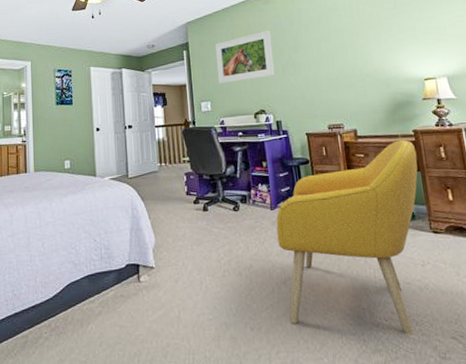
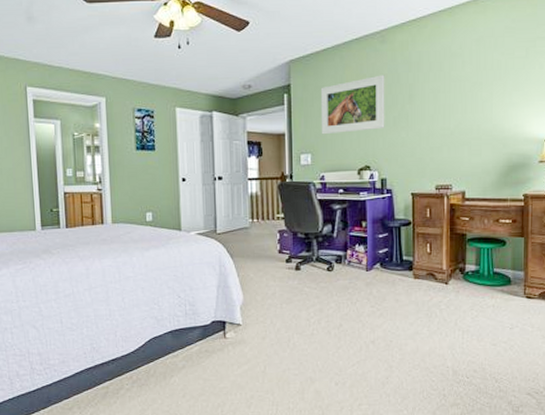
armchair: present [276,140,418,336] -> none [370,204,523,391]

